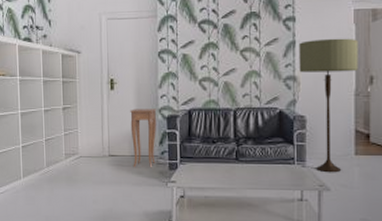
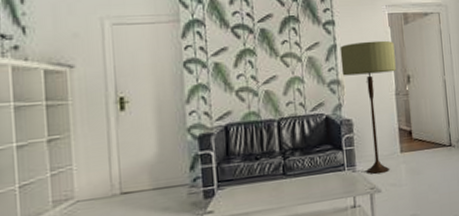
side table: present [130,108,157,167] -> none [149,128,186,203]

